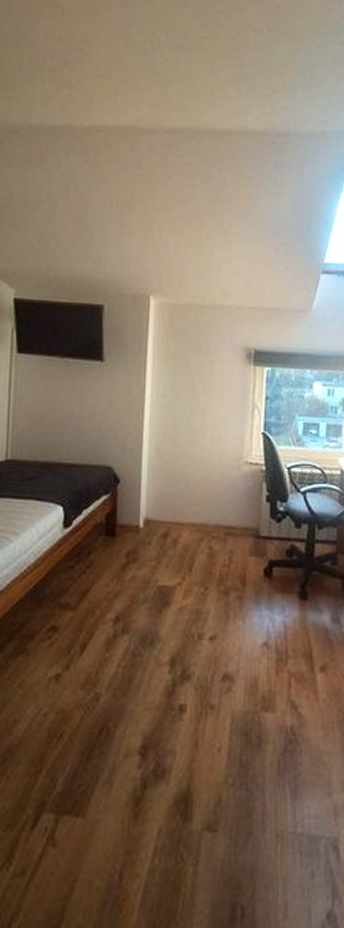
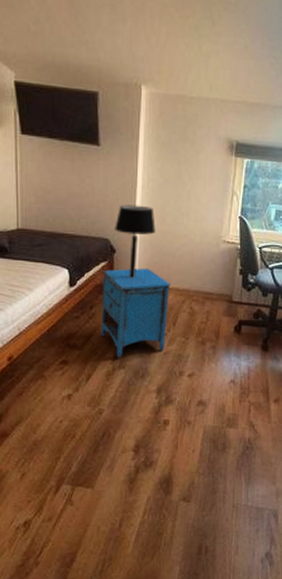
nightstand: none [99,499,185,620] -> present [100,268,170,358]
table lamp: none [119,425,166,514] -> present [115,204,156,279]

